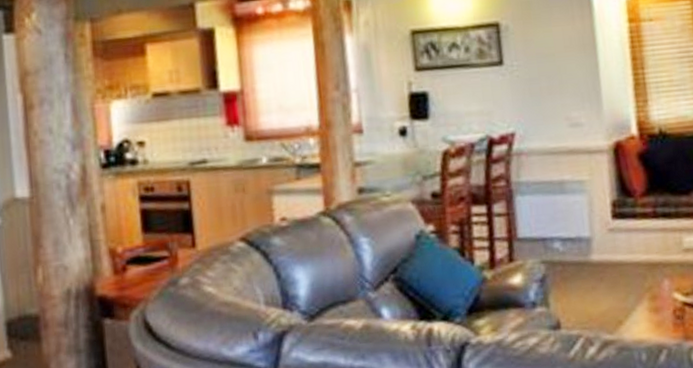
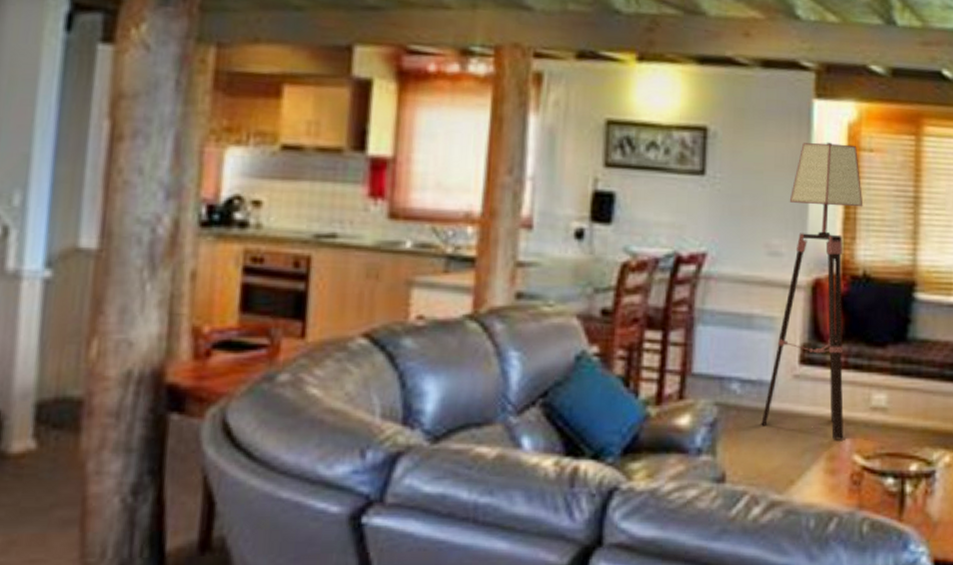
floor lamp: none [582,18,663,281] -> present [761,142,864,439]

